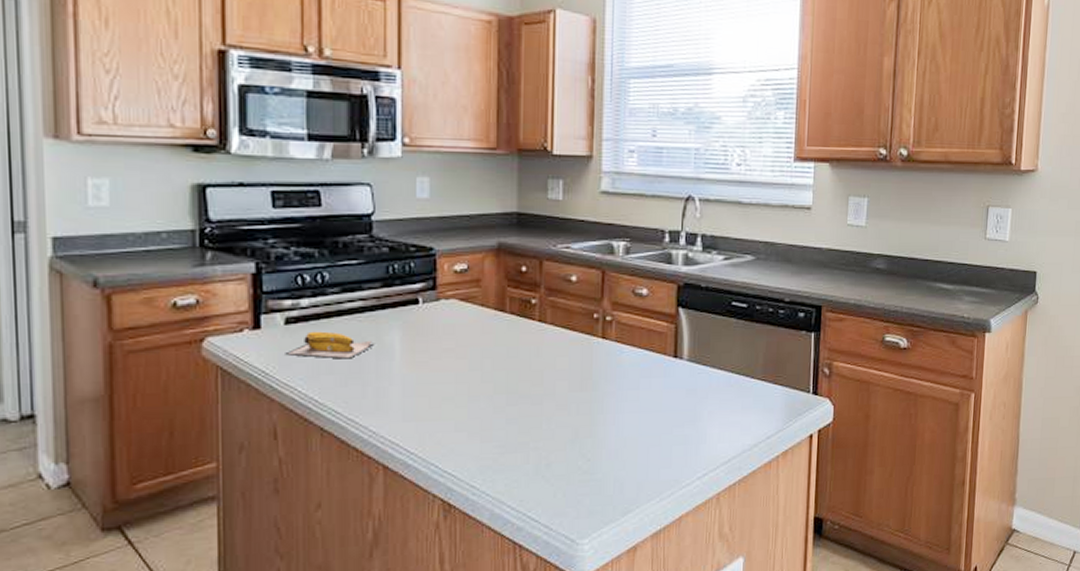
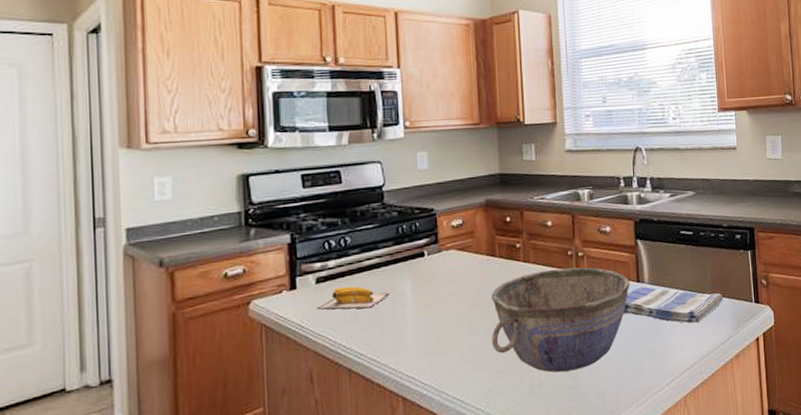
bowl: none [494,333,665,454] -> present [491,267,630,373]
dish towel: none [654,363,775,411] -> present [623,286,723,323]

